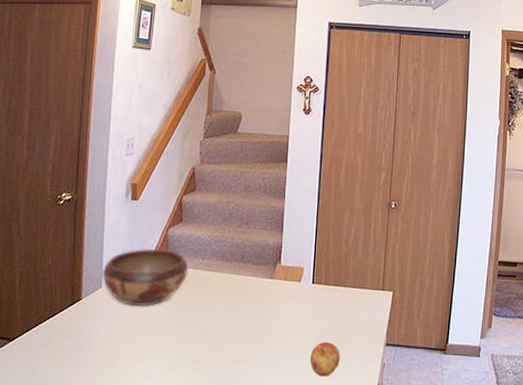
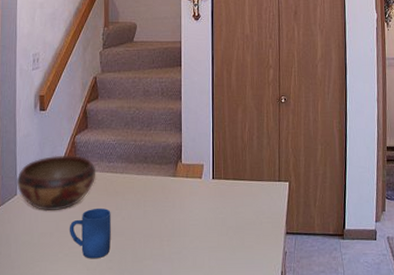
mug: none [155,306,202,360] -> present [69,207,111,259]
apple: present [310,341,340,377] -> none [215,233,244,268]

